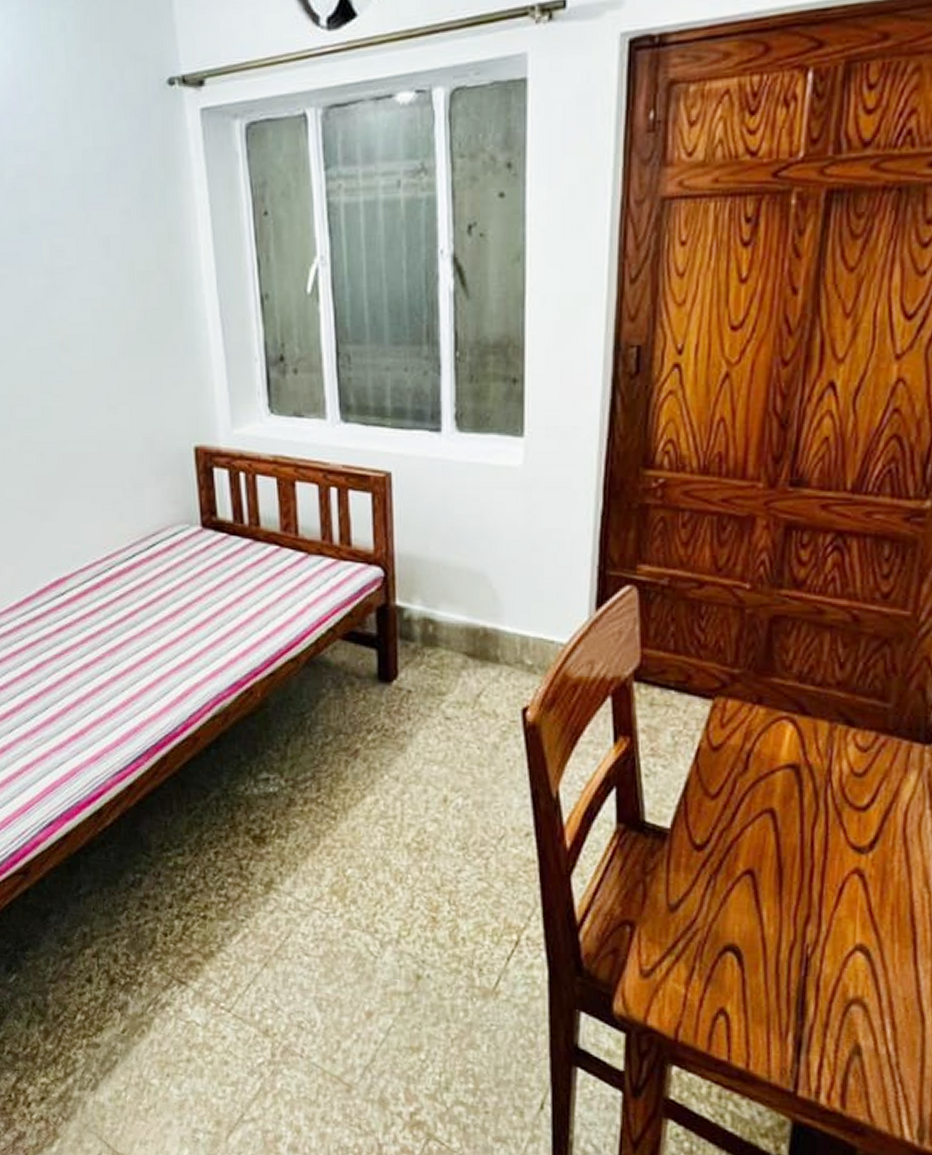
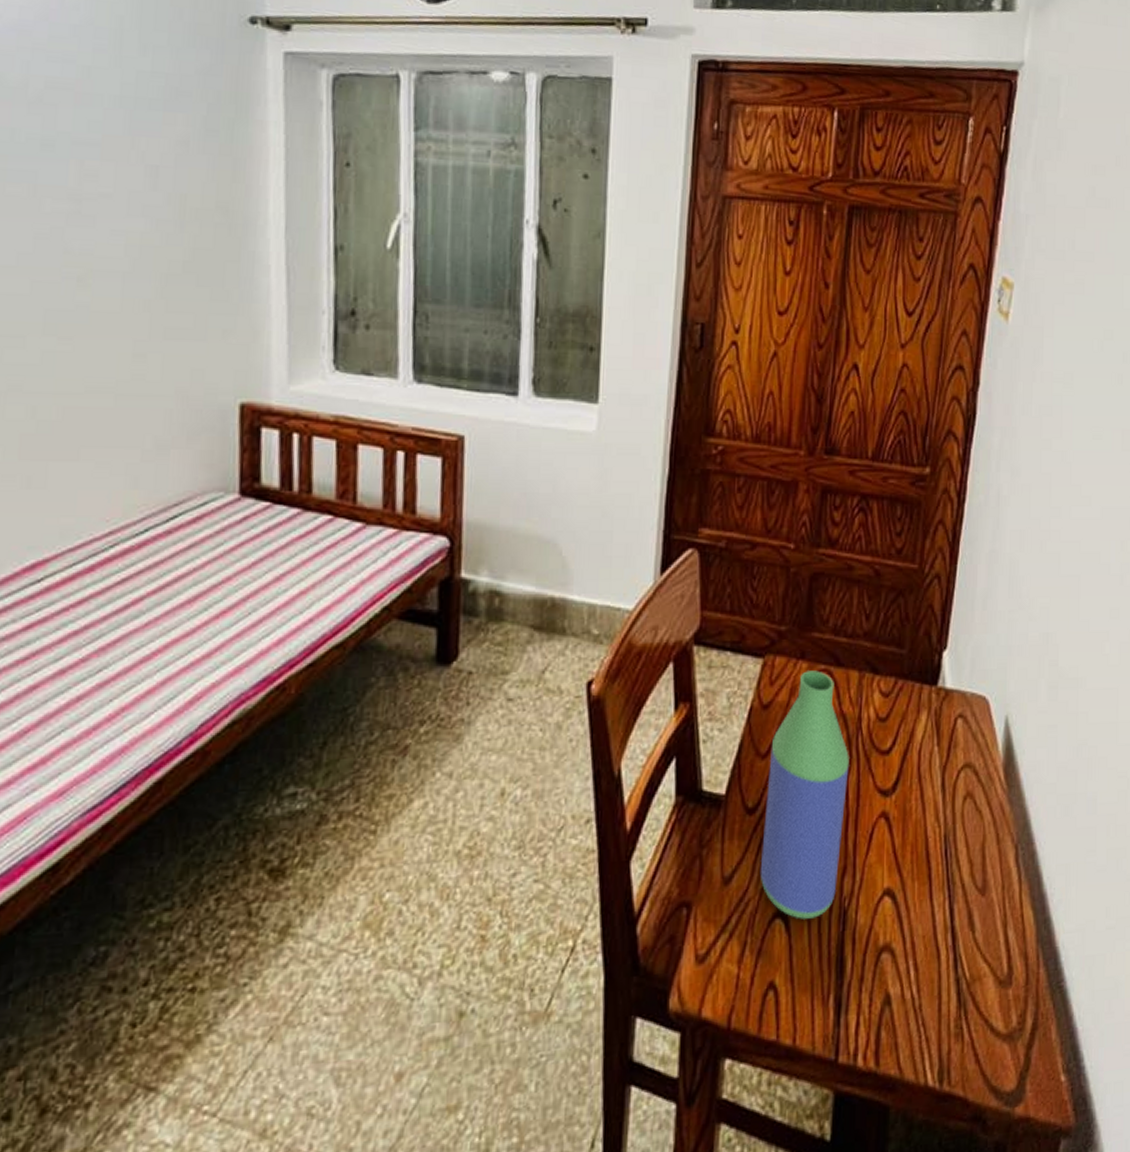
bottle: none [709,717,816,959] -> present [760,670,849,919]

